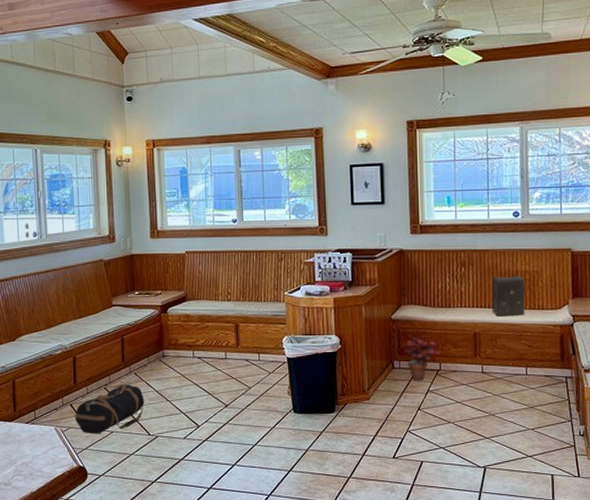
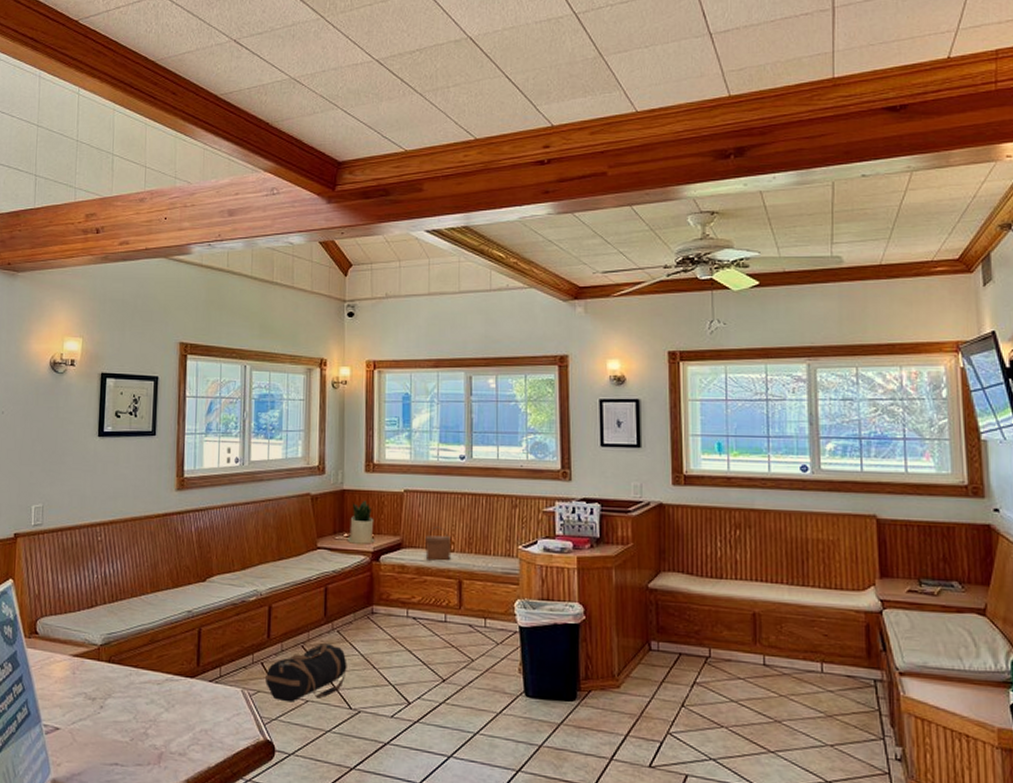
planter: none [138,263,163,301] -> present [346,500,375,546]
handbag: none [206,281,229,311] -> present [425,527,452,562]
potted plant: present [403,337,440,381] -> none [662,613,709,669]
backpack: present [492,275,526,317] -> none [775,543,819,596]

